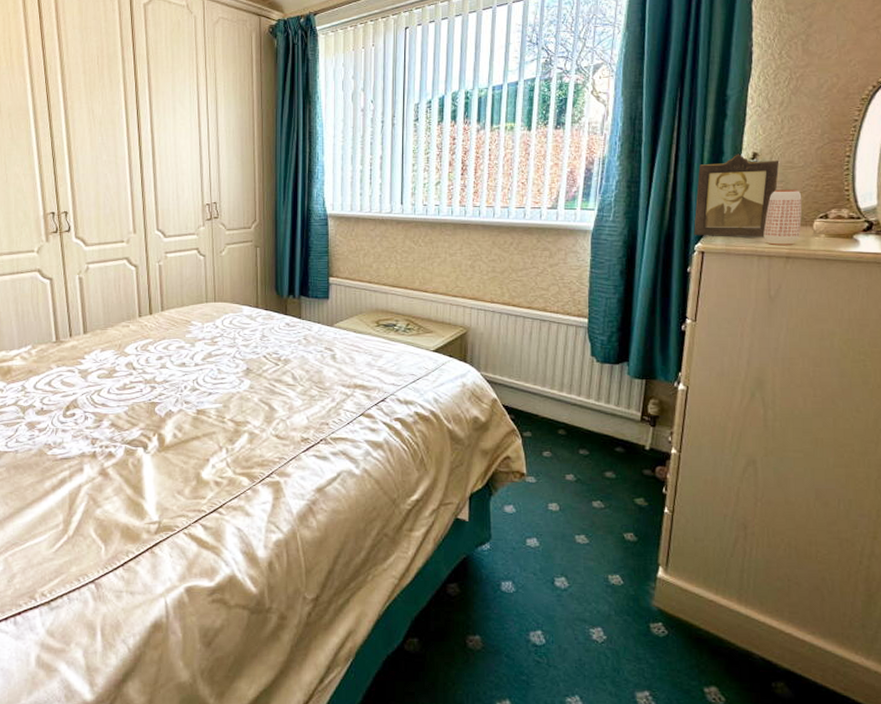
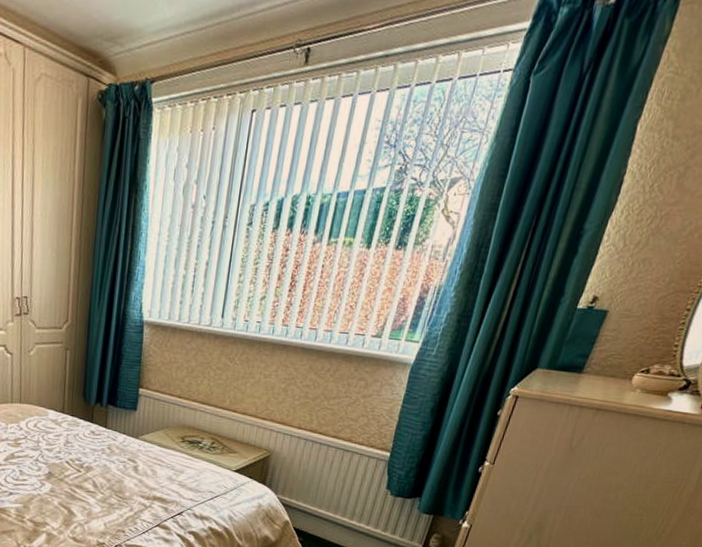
photo frame: present [694,154,780,238] -> none [513,296,618,387]
vase: present [763,189,803,246] -> none [580,338,630,398]

